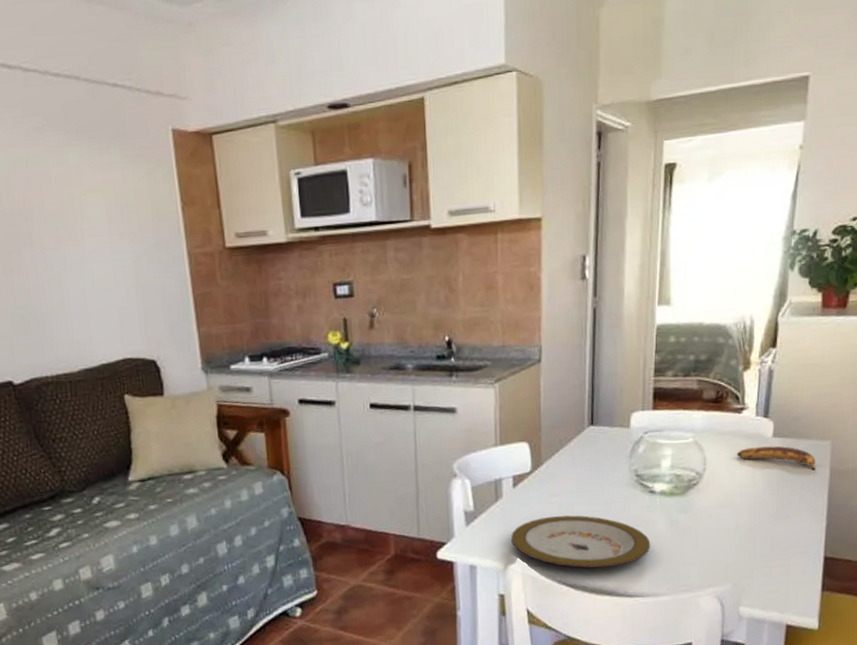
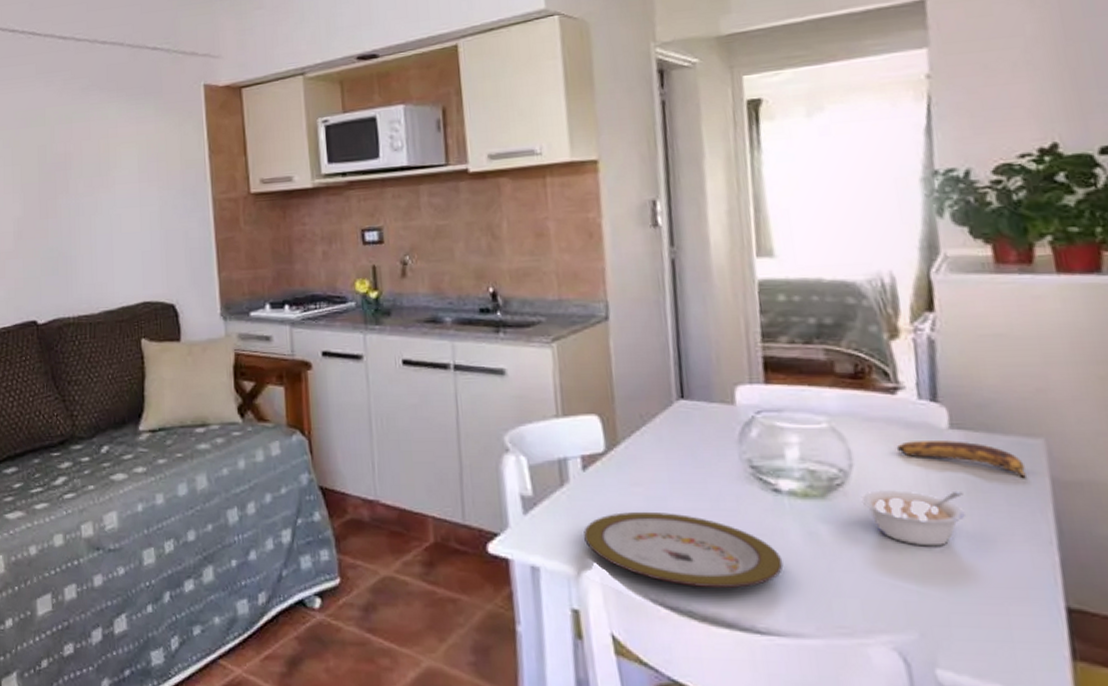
legume: none [708,482,775,524] -> present [861,490,965,547]

